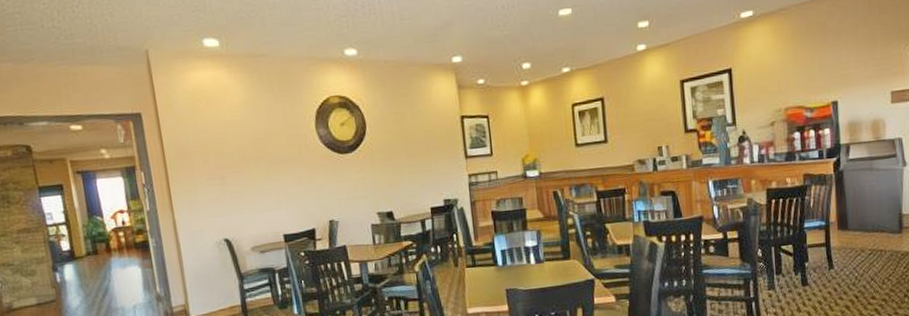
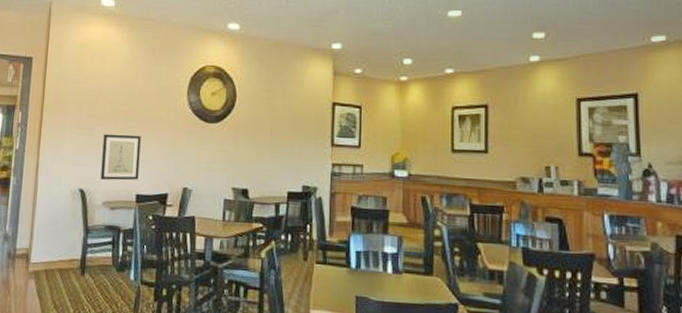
wall art: none [237,176,283,226] -> present [100,134,141,181]

